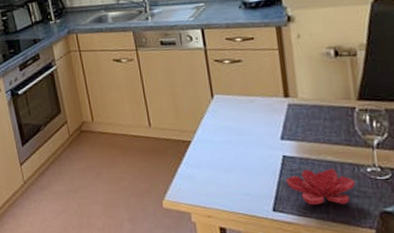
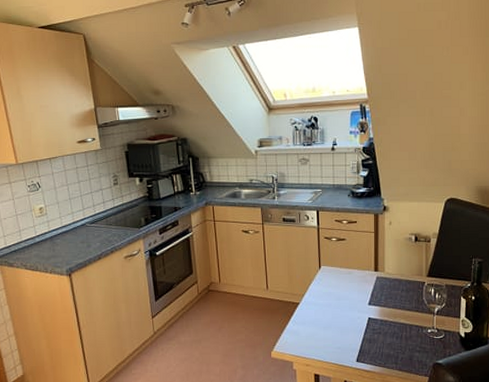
flower: present [286,168,355,205] -> none [369,329,418,357]

